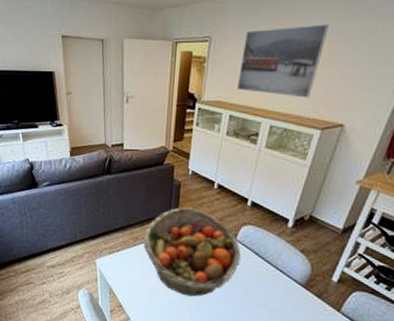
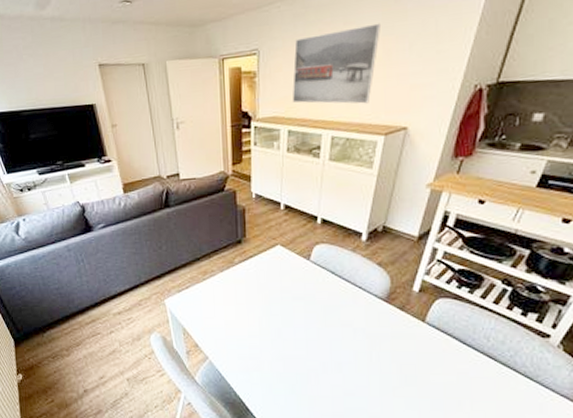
fruit basket: present [143,207,241,297] -> none [212,233,317,326]

